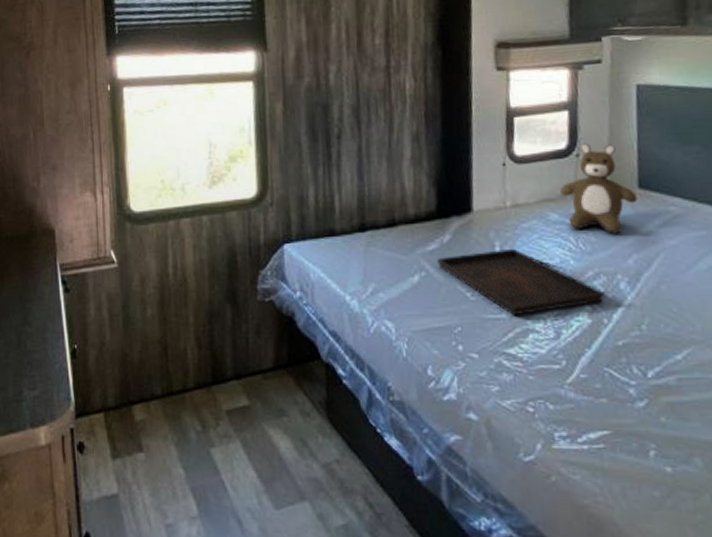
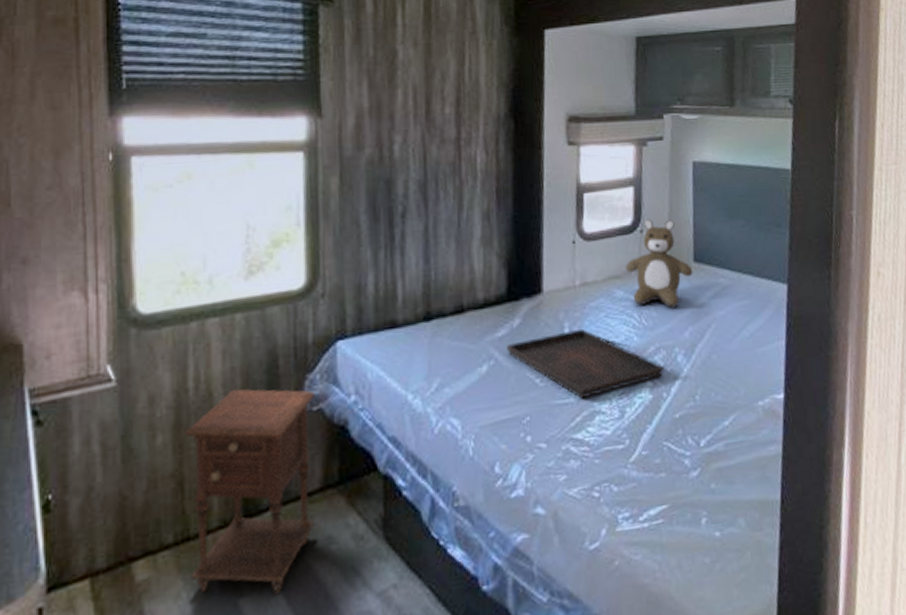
nightstand: none [167,277,269,451] -> present [185,388,316,595]

